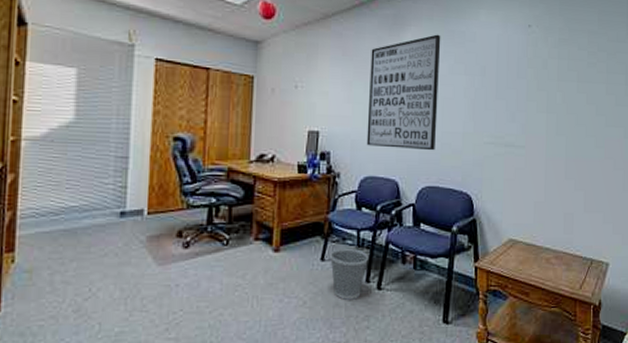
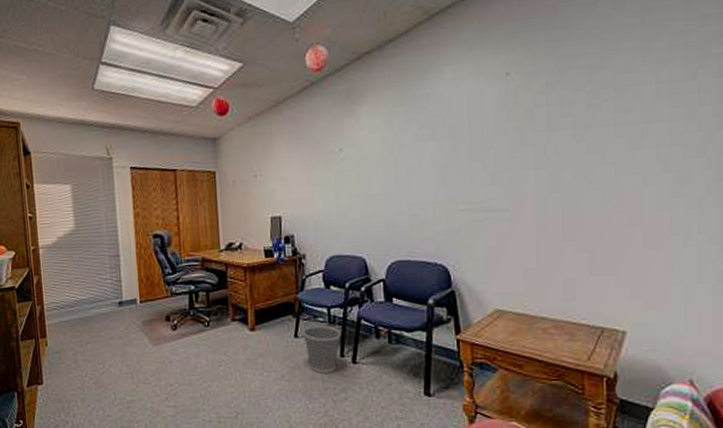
wall art: present [366,34,441,151] -> none [326,101,404,226]

